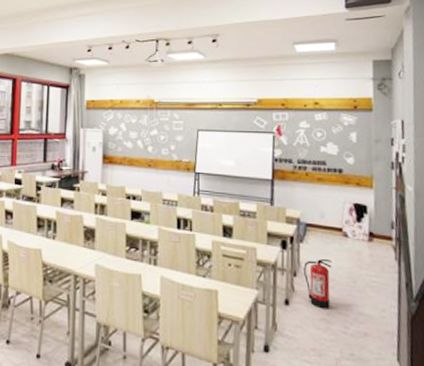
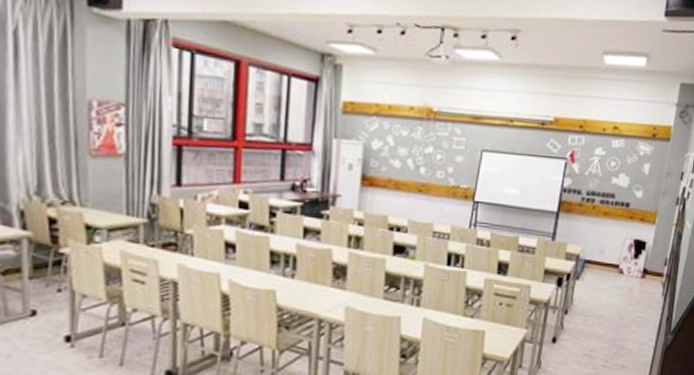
fire extinguisher: present [304,259,332,309] -> none [575,296,604,345]

